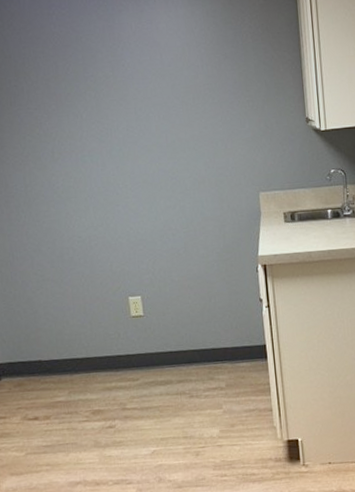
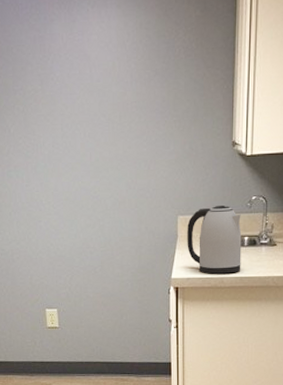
kettle: none [269,179,328,249] -> present [187,205,242,274]

